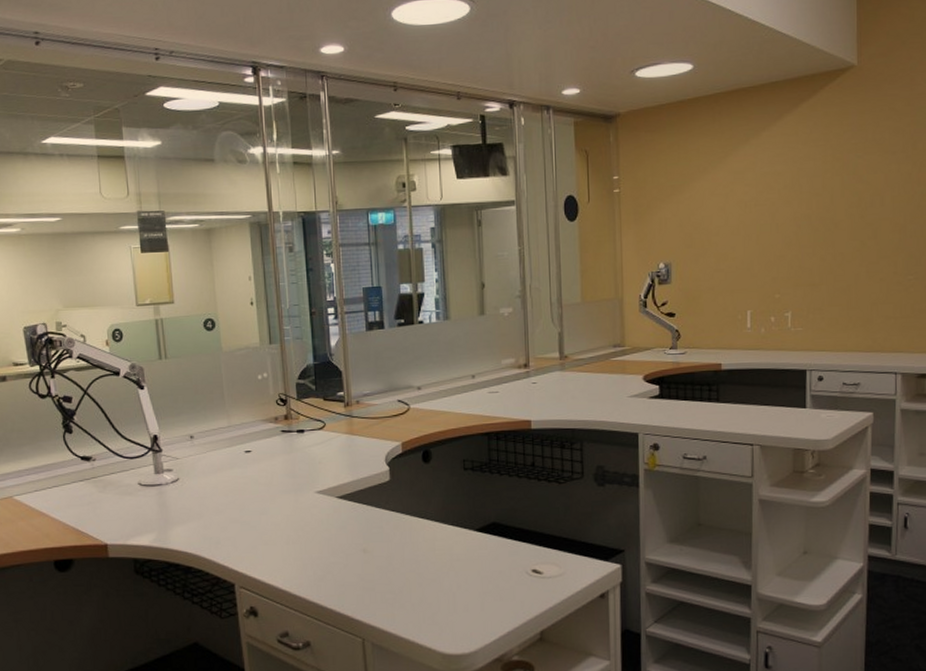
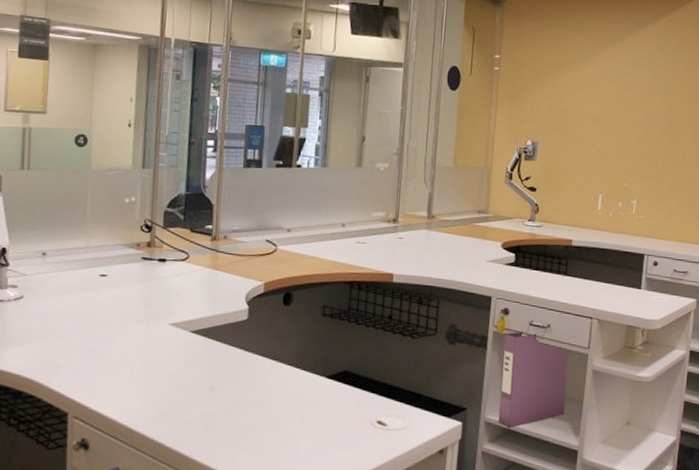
binder: none [657,466,732,566] -> present [498,331,569,428]

